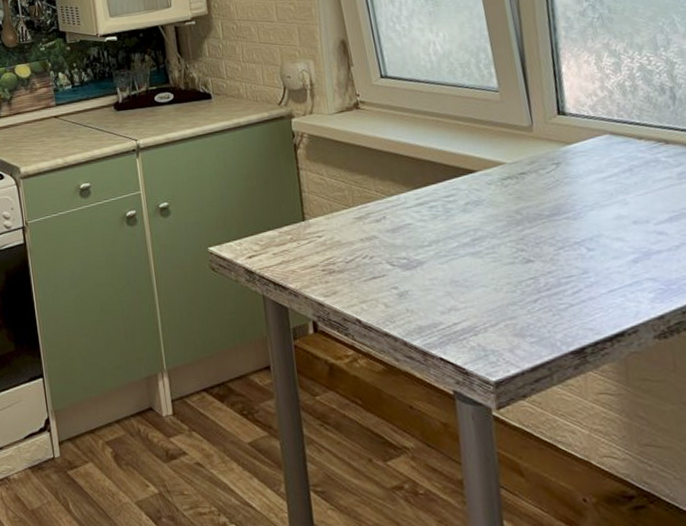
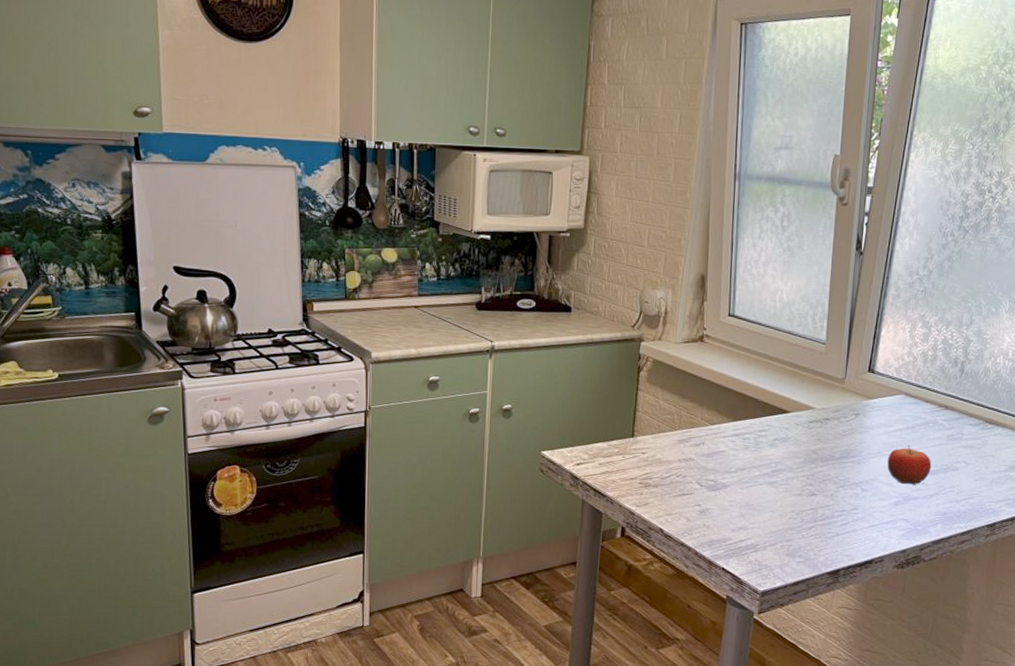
fruit: none [609,191,669,237] -> present [887,446,932,485]

